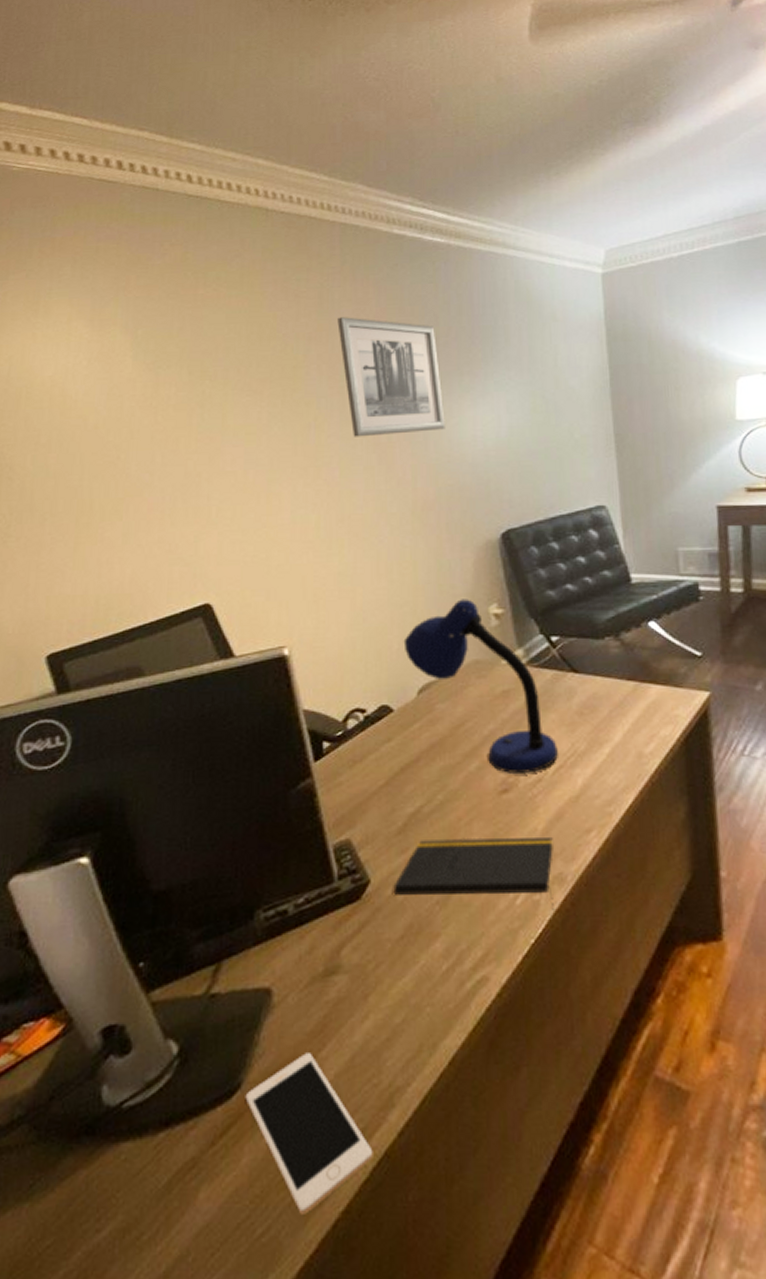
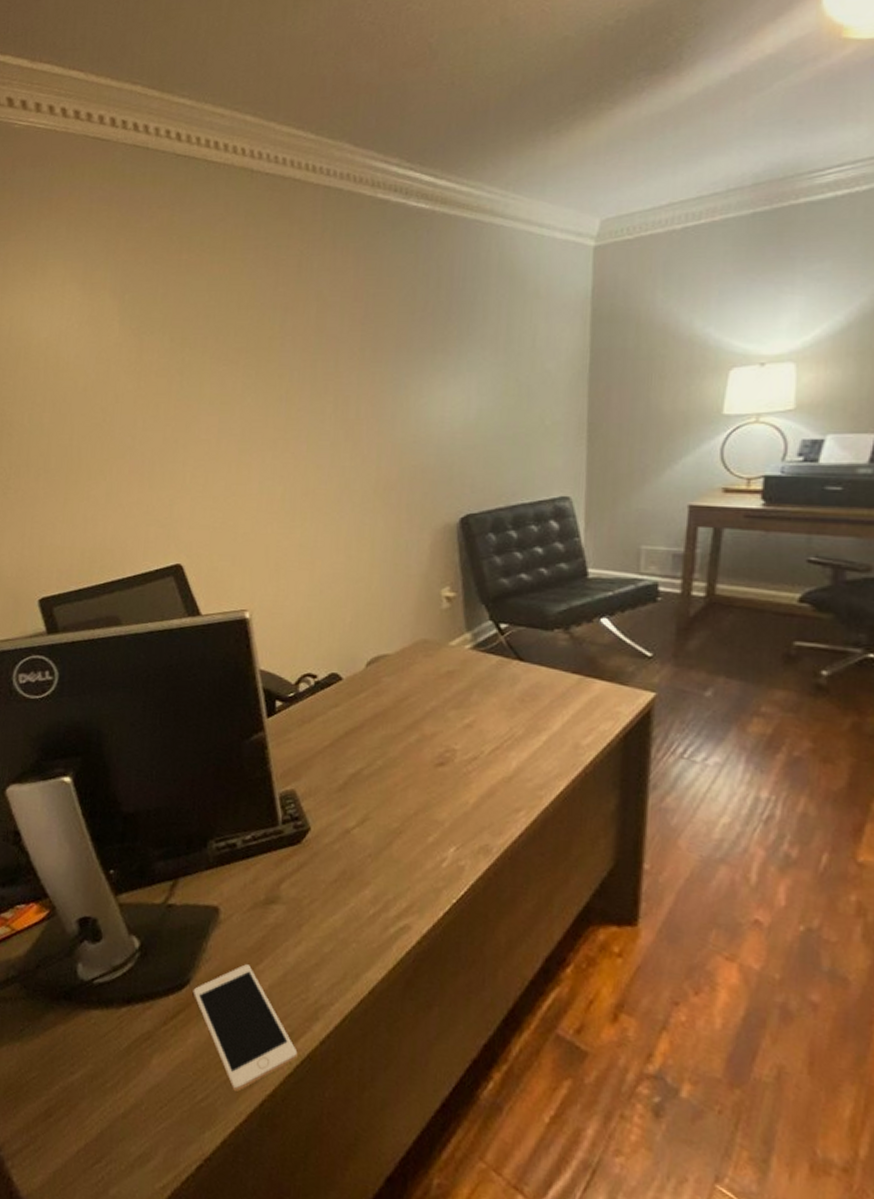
wall art: present [337,317,445,437] -> none [314,287,415,412]
notepad: present [393,838,554,910] -> none [330,799,483,877]
desk lamp: present [403,599,558,773] -> none [356,579,496,751]

